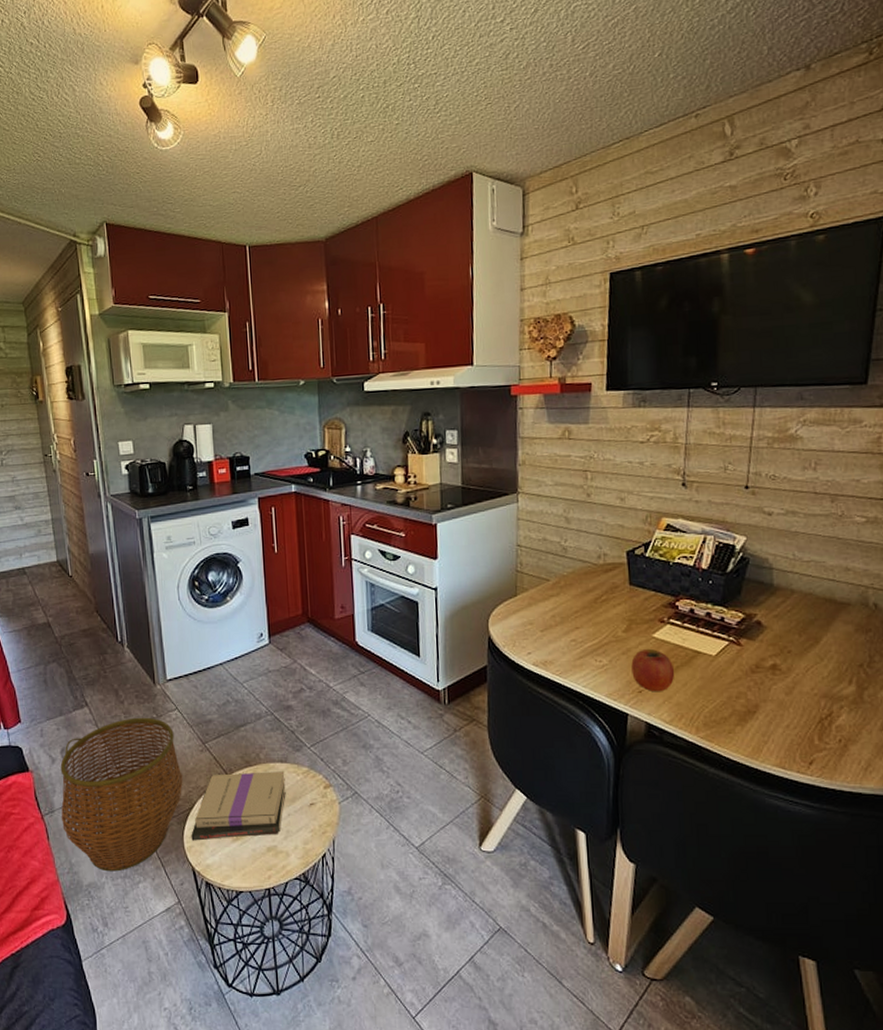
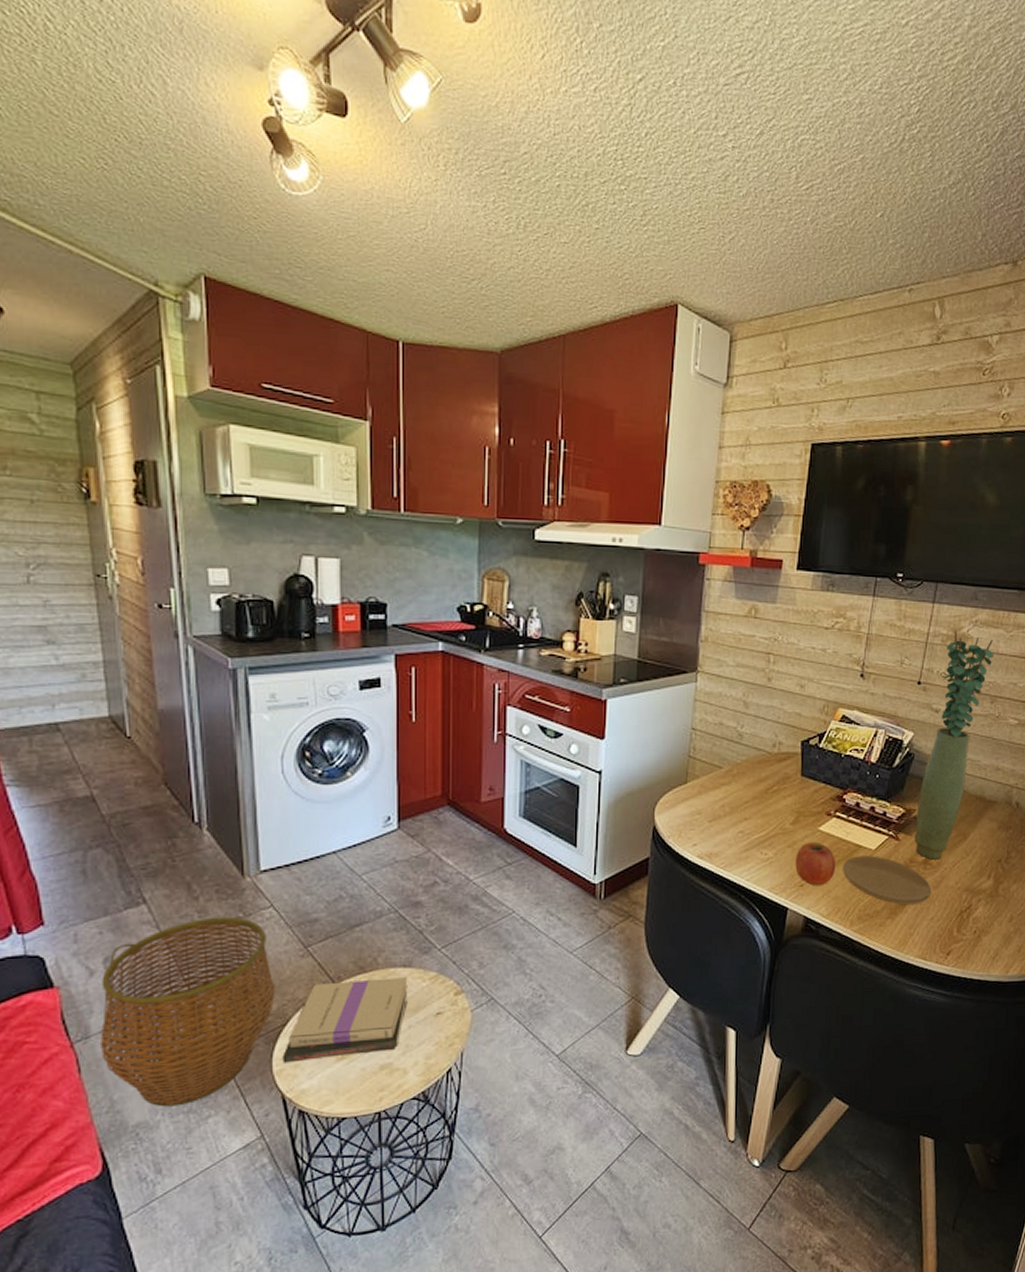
plate: none [682,661,785,711] -> present [843,856,932,905]
vase: none [757,432,830,665] -> present [915,630,995,860]

